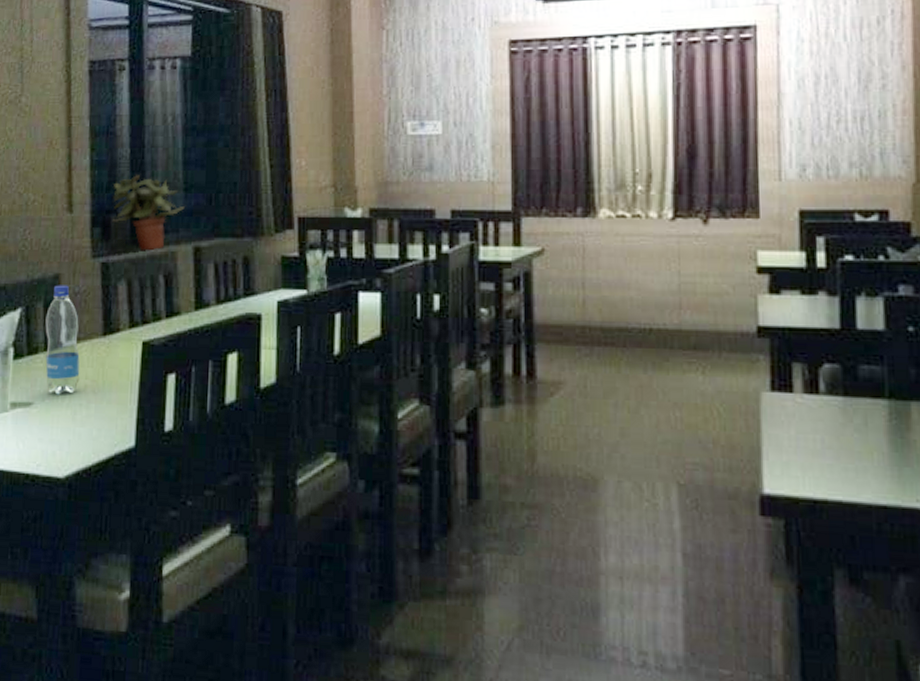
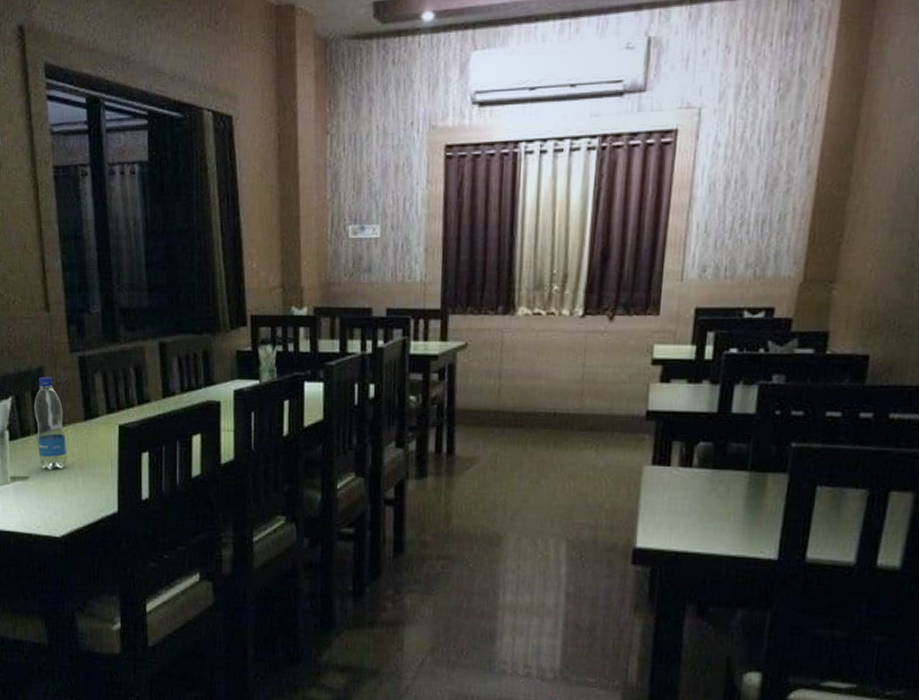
potted plant: present [110,175,185,251] -> none [84,277,149,346]

